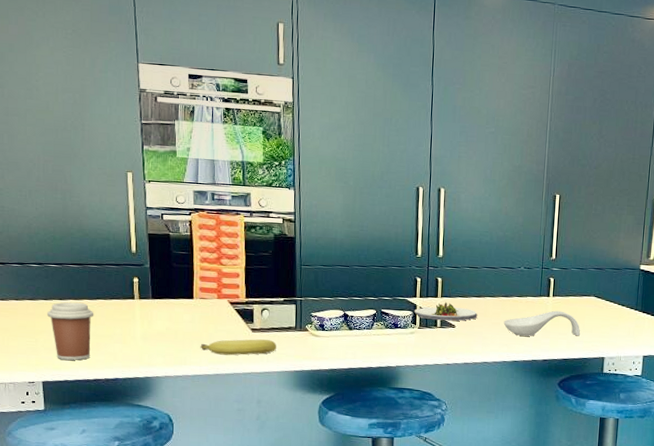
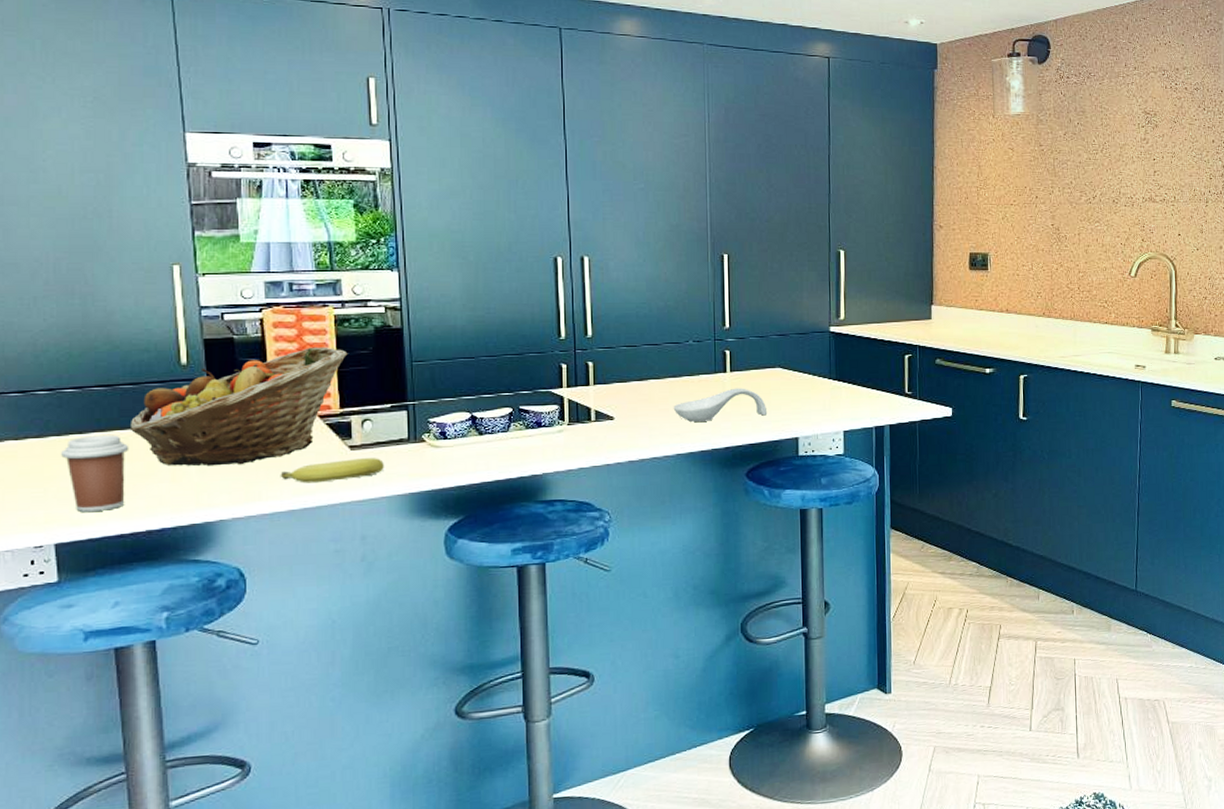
fruit basket: none [94,246,253,336] -> present [129,347,348,466]
salad plate: present [414,302,477,321] -> none [560,390,640,413]

